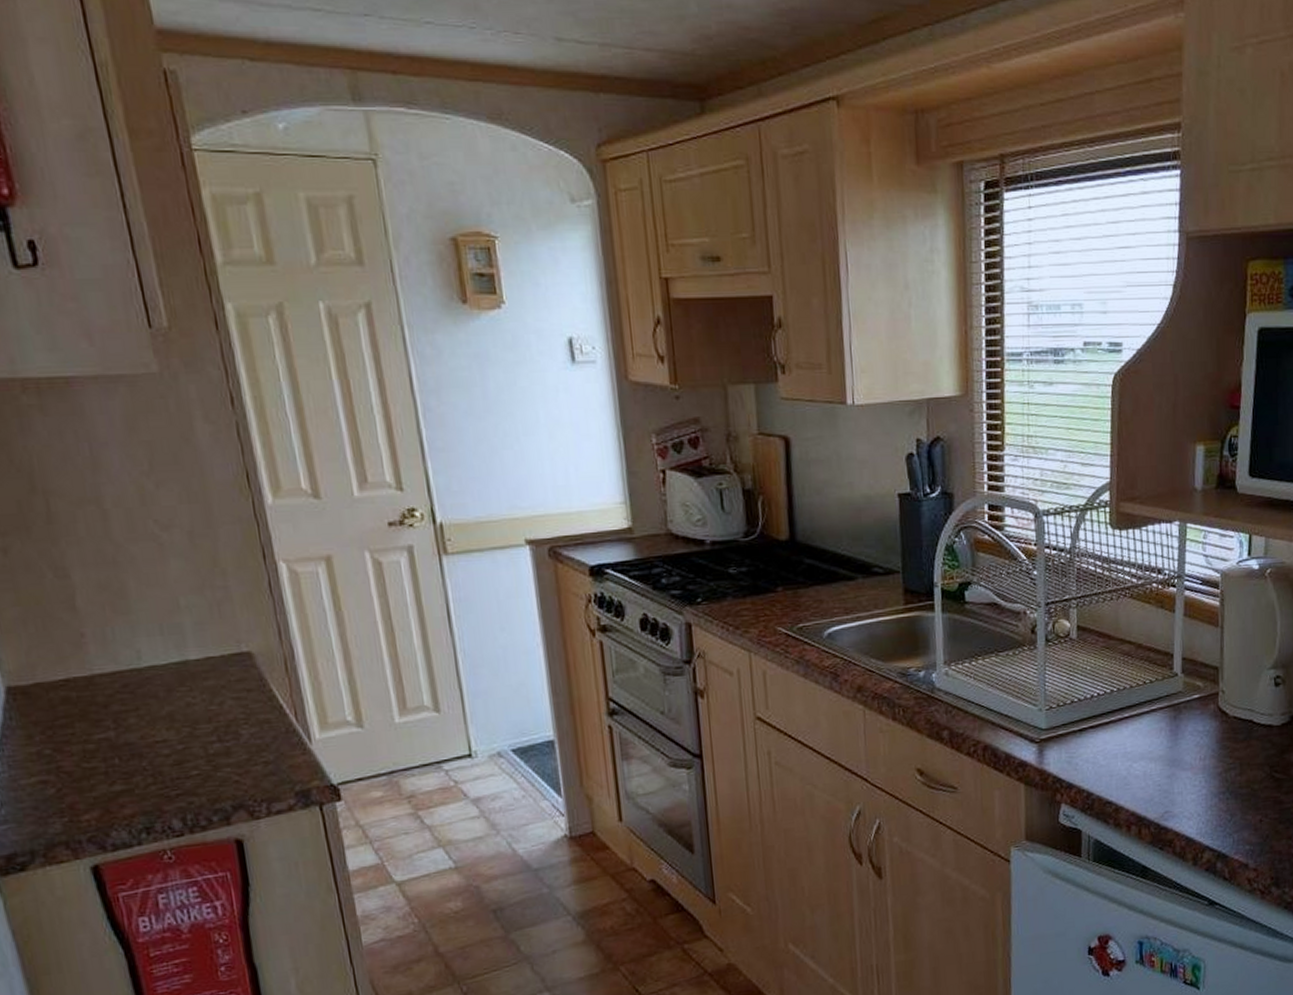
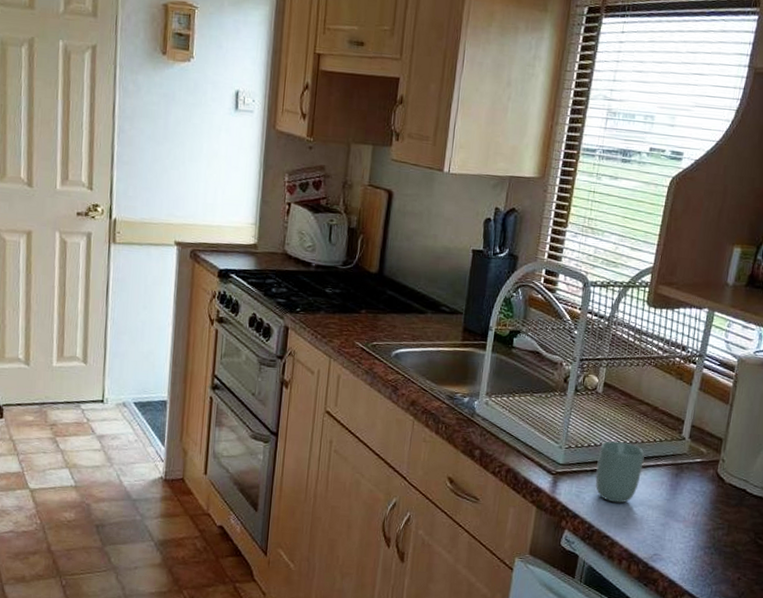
cup: none [1084,690,1136,763] -> present [595,441,645,503]

